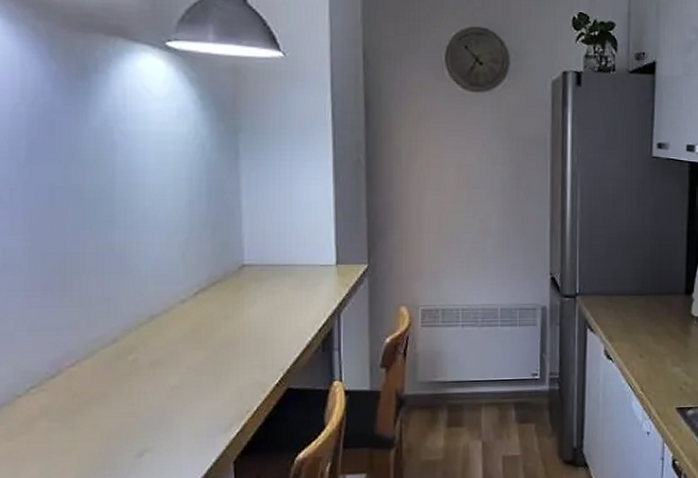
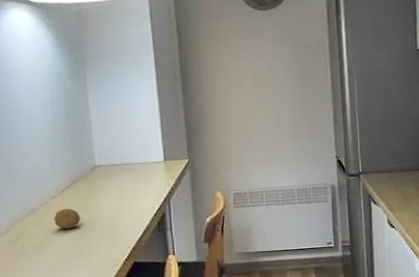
fruit: none [181,316,219,343] -> present [53,208,81,229]

